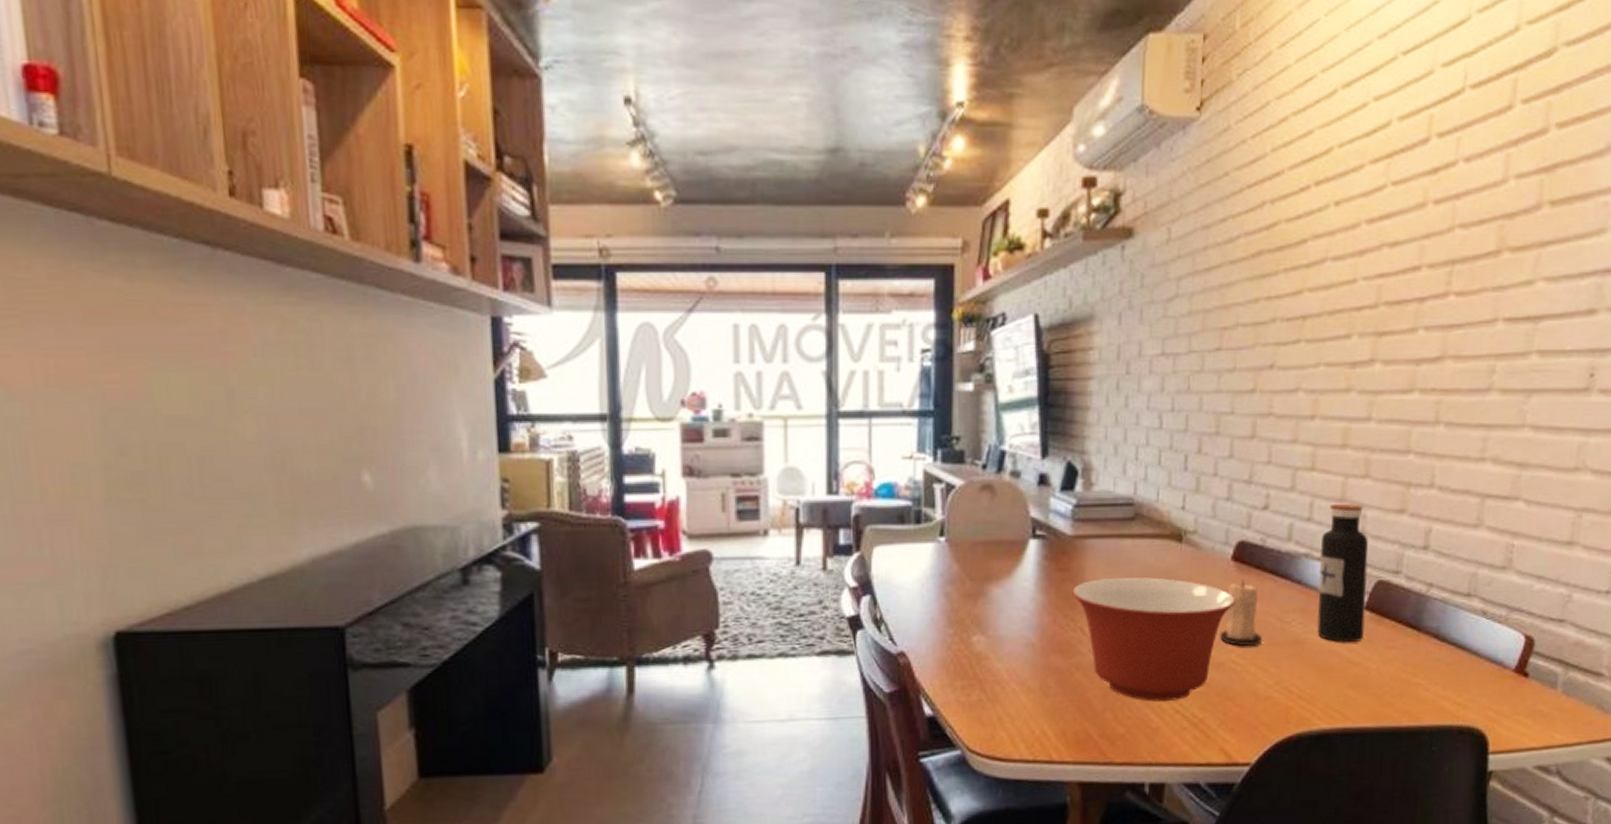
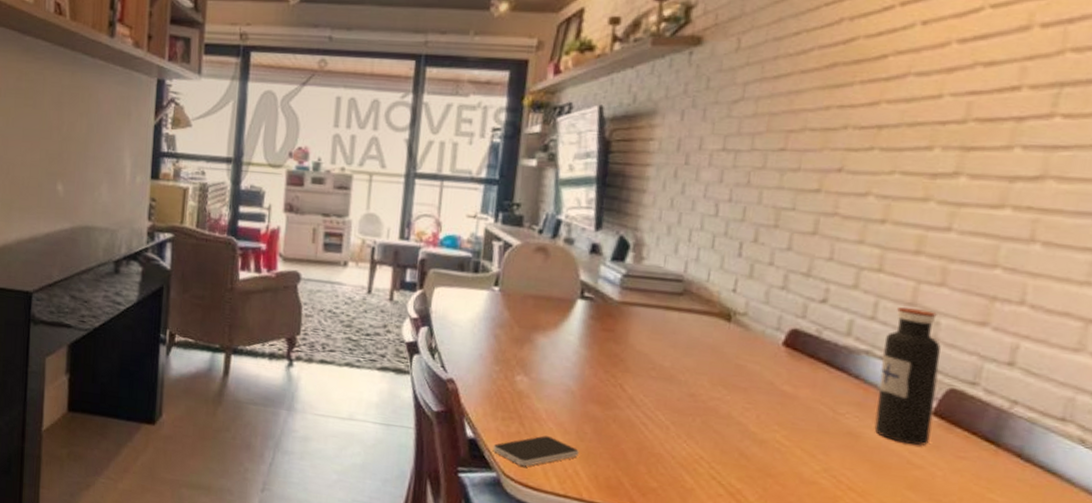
smartphone: none [954,698,1045,738] -> present [492,435,579,467]
mixing bowl: present [1072,577,1235,702] -> none [615,343,784,468]
candle: present [1219,579,1262,647] -> none [763,365,811,431]

